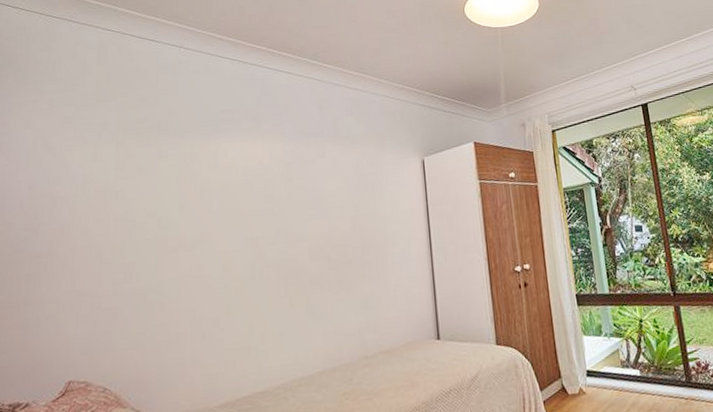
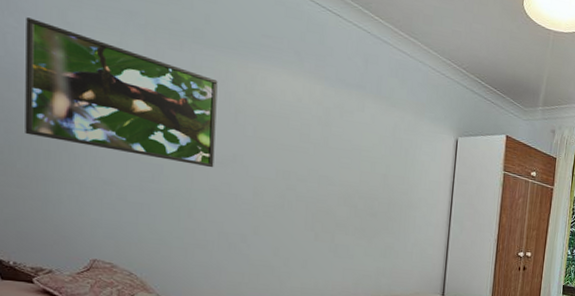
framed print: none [9,152,183,264] -> present [25,17,218,168]

